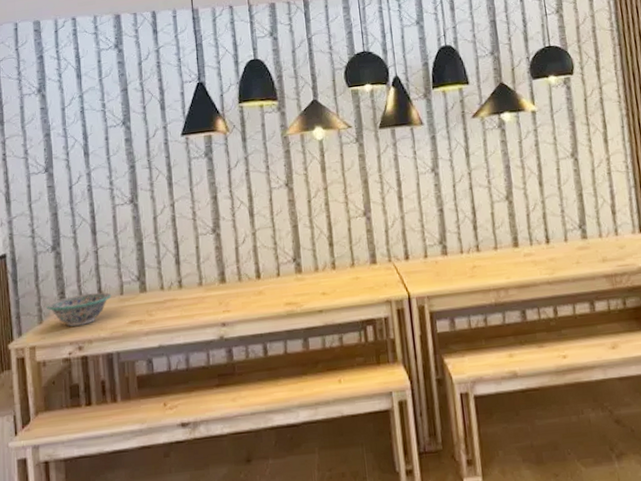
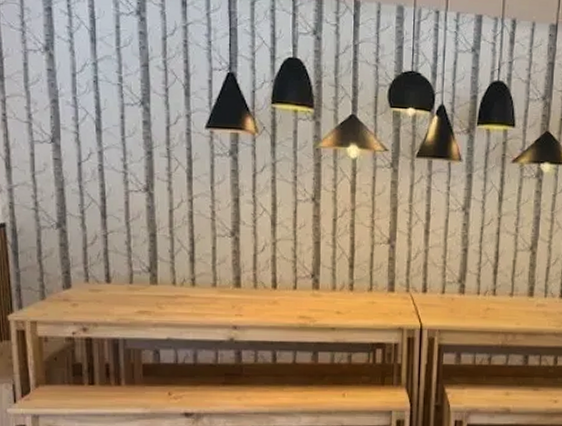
decorative bowl: present [46,292,112,327] -> none [49,276,120,308]

